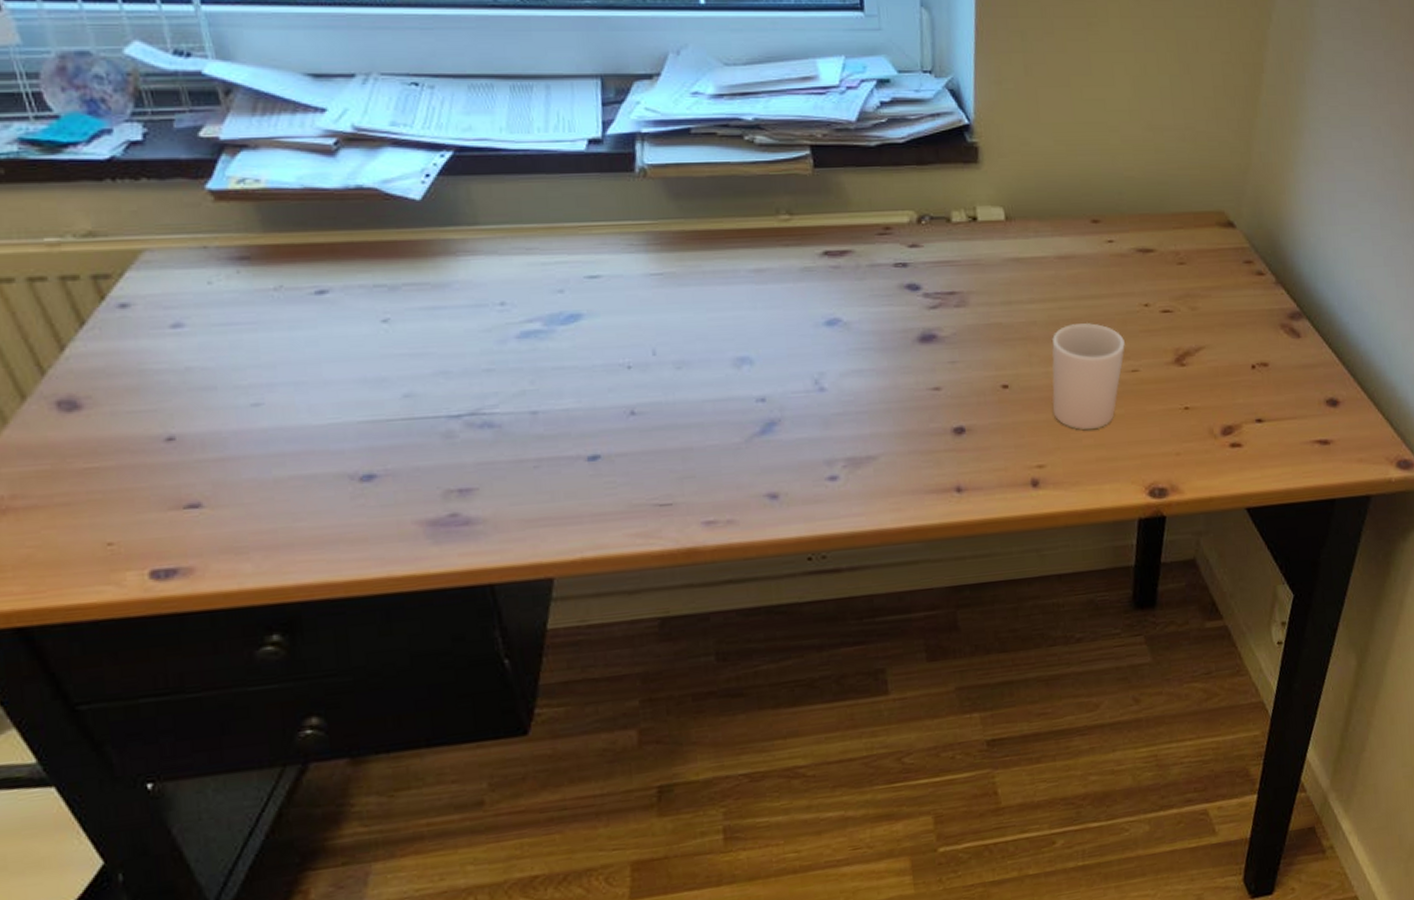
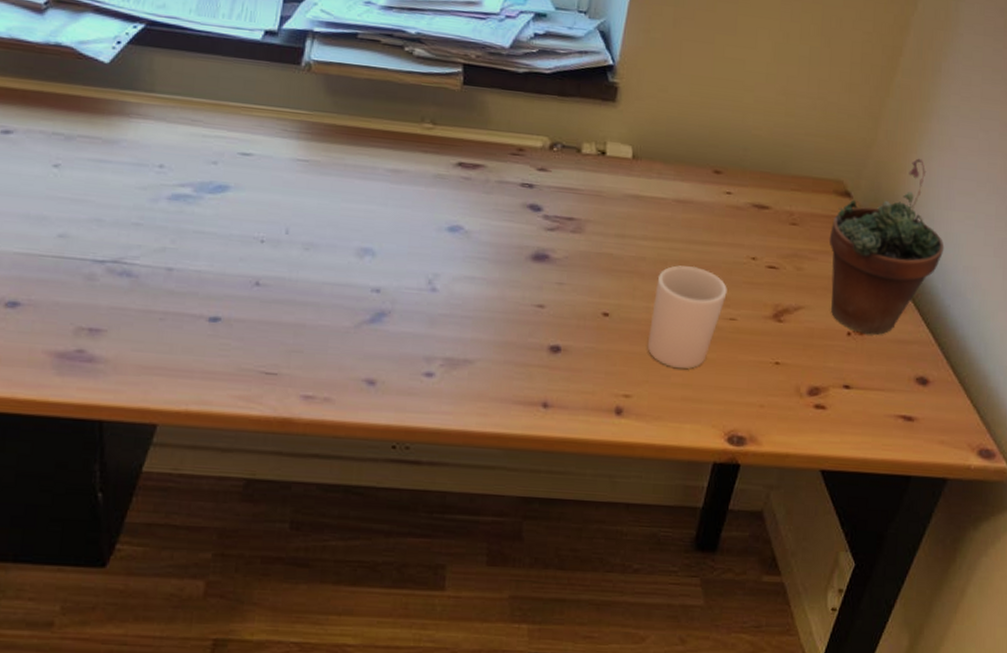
succulent plant: none [1218,176,1335,364] -> present [829,158,945,335]

